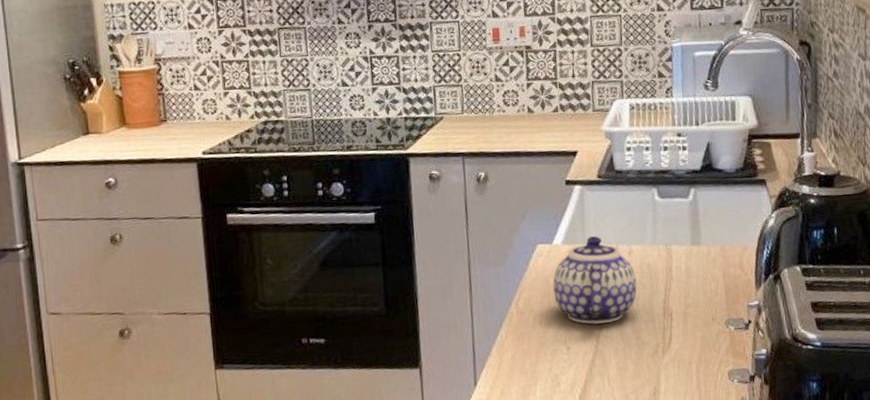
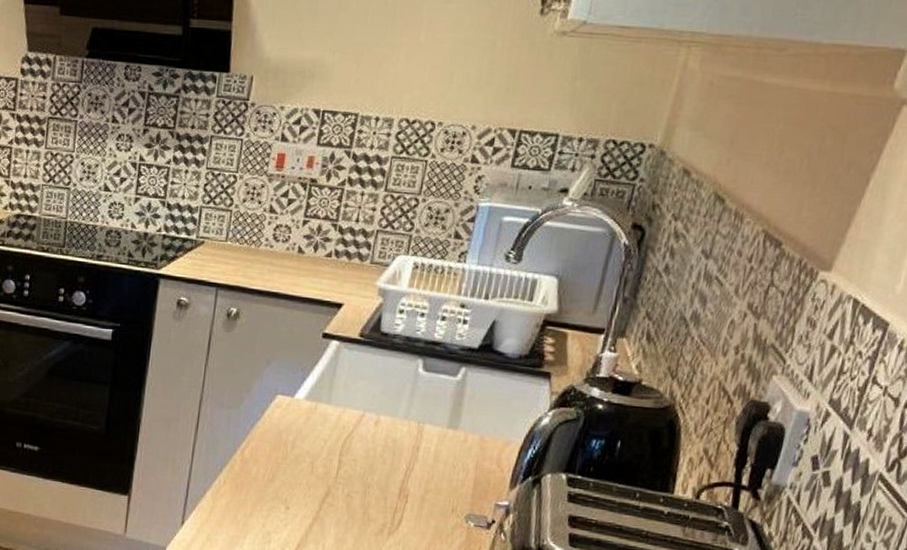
teapot: present [553,236,637,324] -> none [284,397,378,491]

